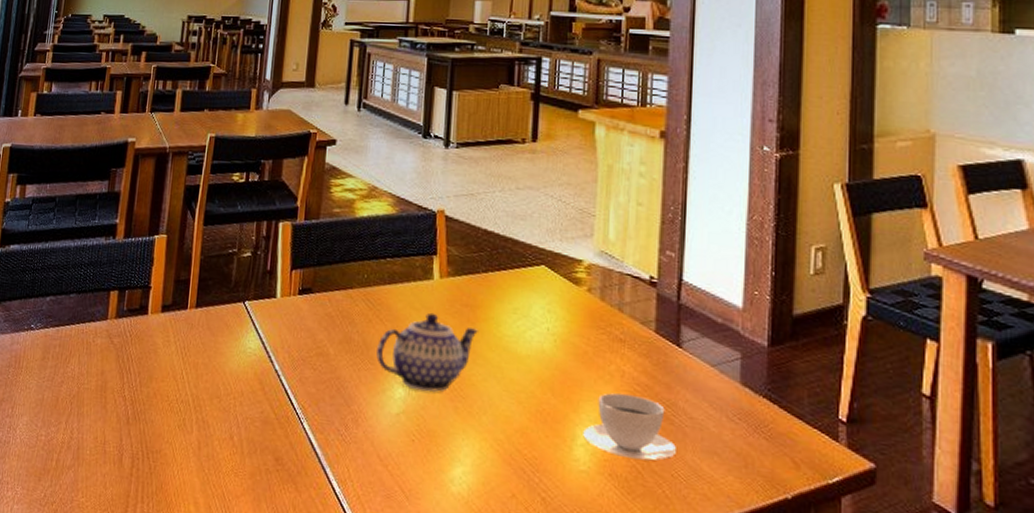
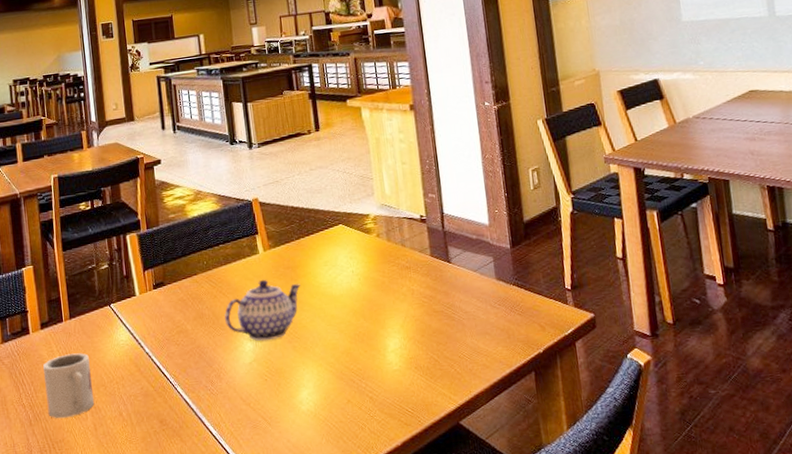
cup: none [149,349,209,426] -> present [43,353,95,419]
teacup: present [583,393,676,461] -> none [391,305,459,353]

